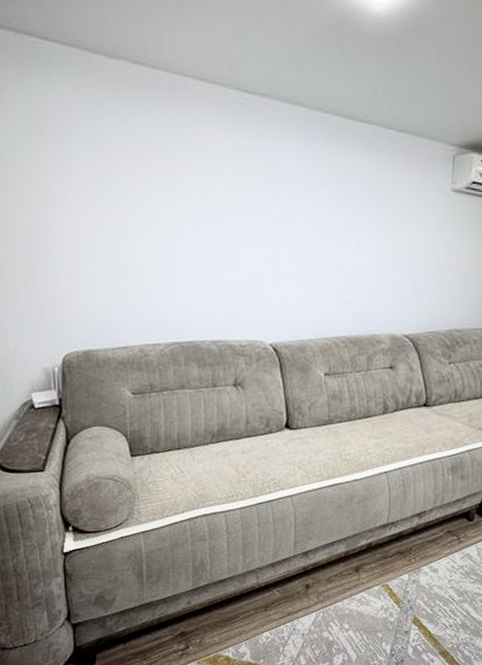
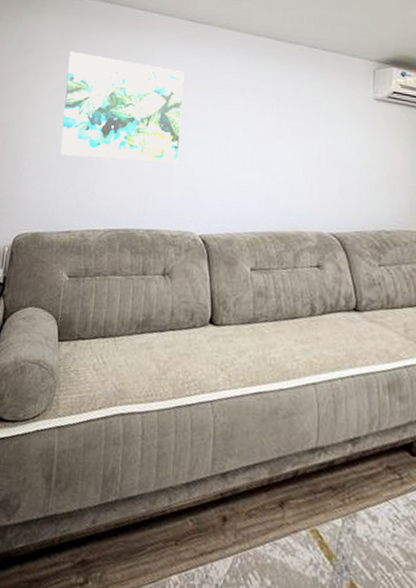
wall art: none [95,130,242,268] -> present [60,51,184,164]

